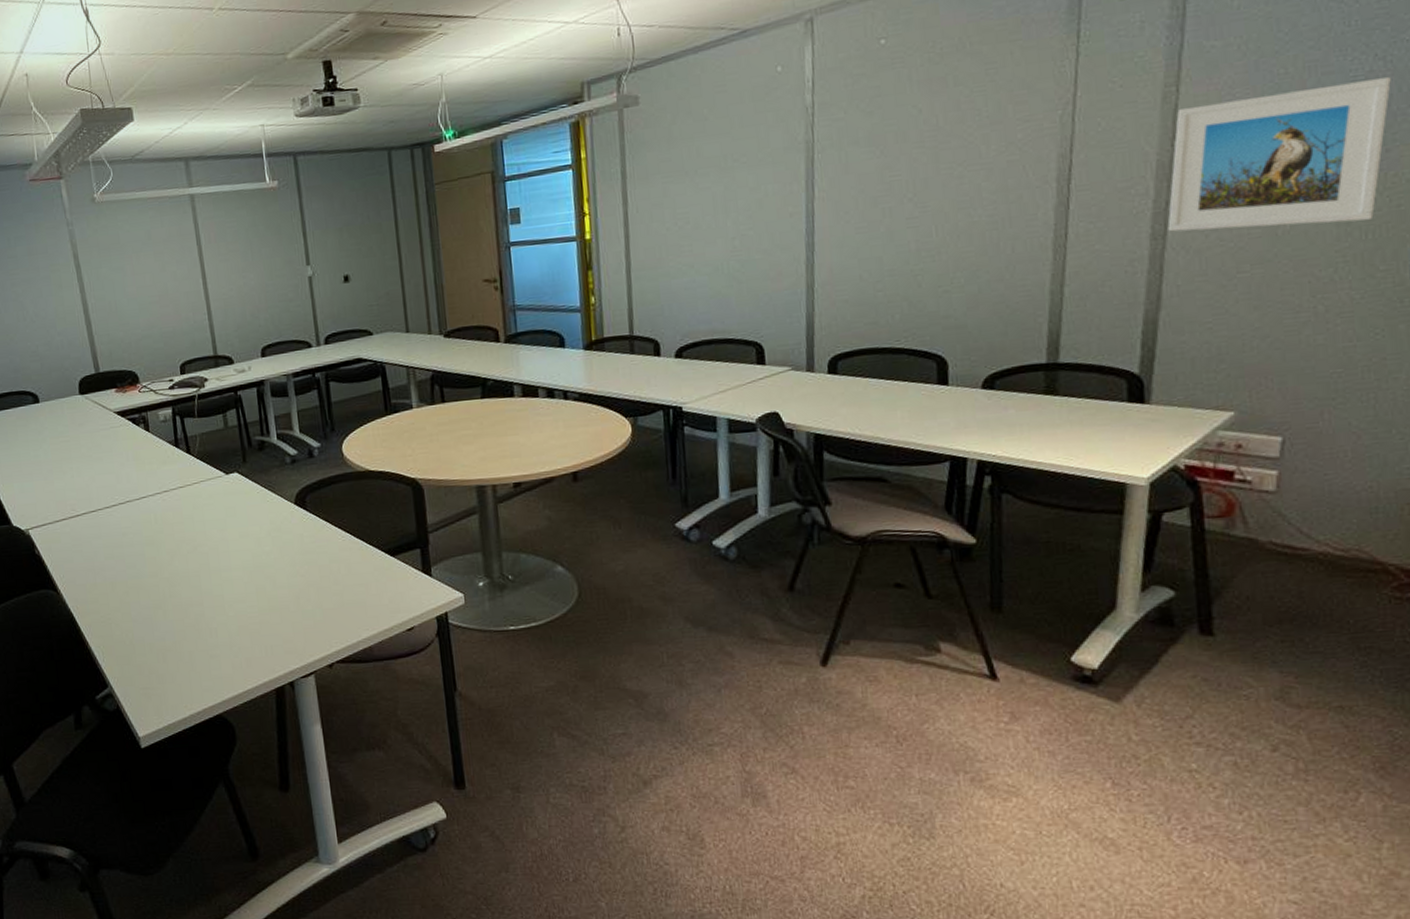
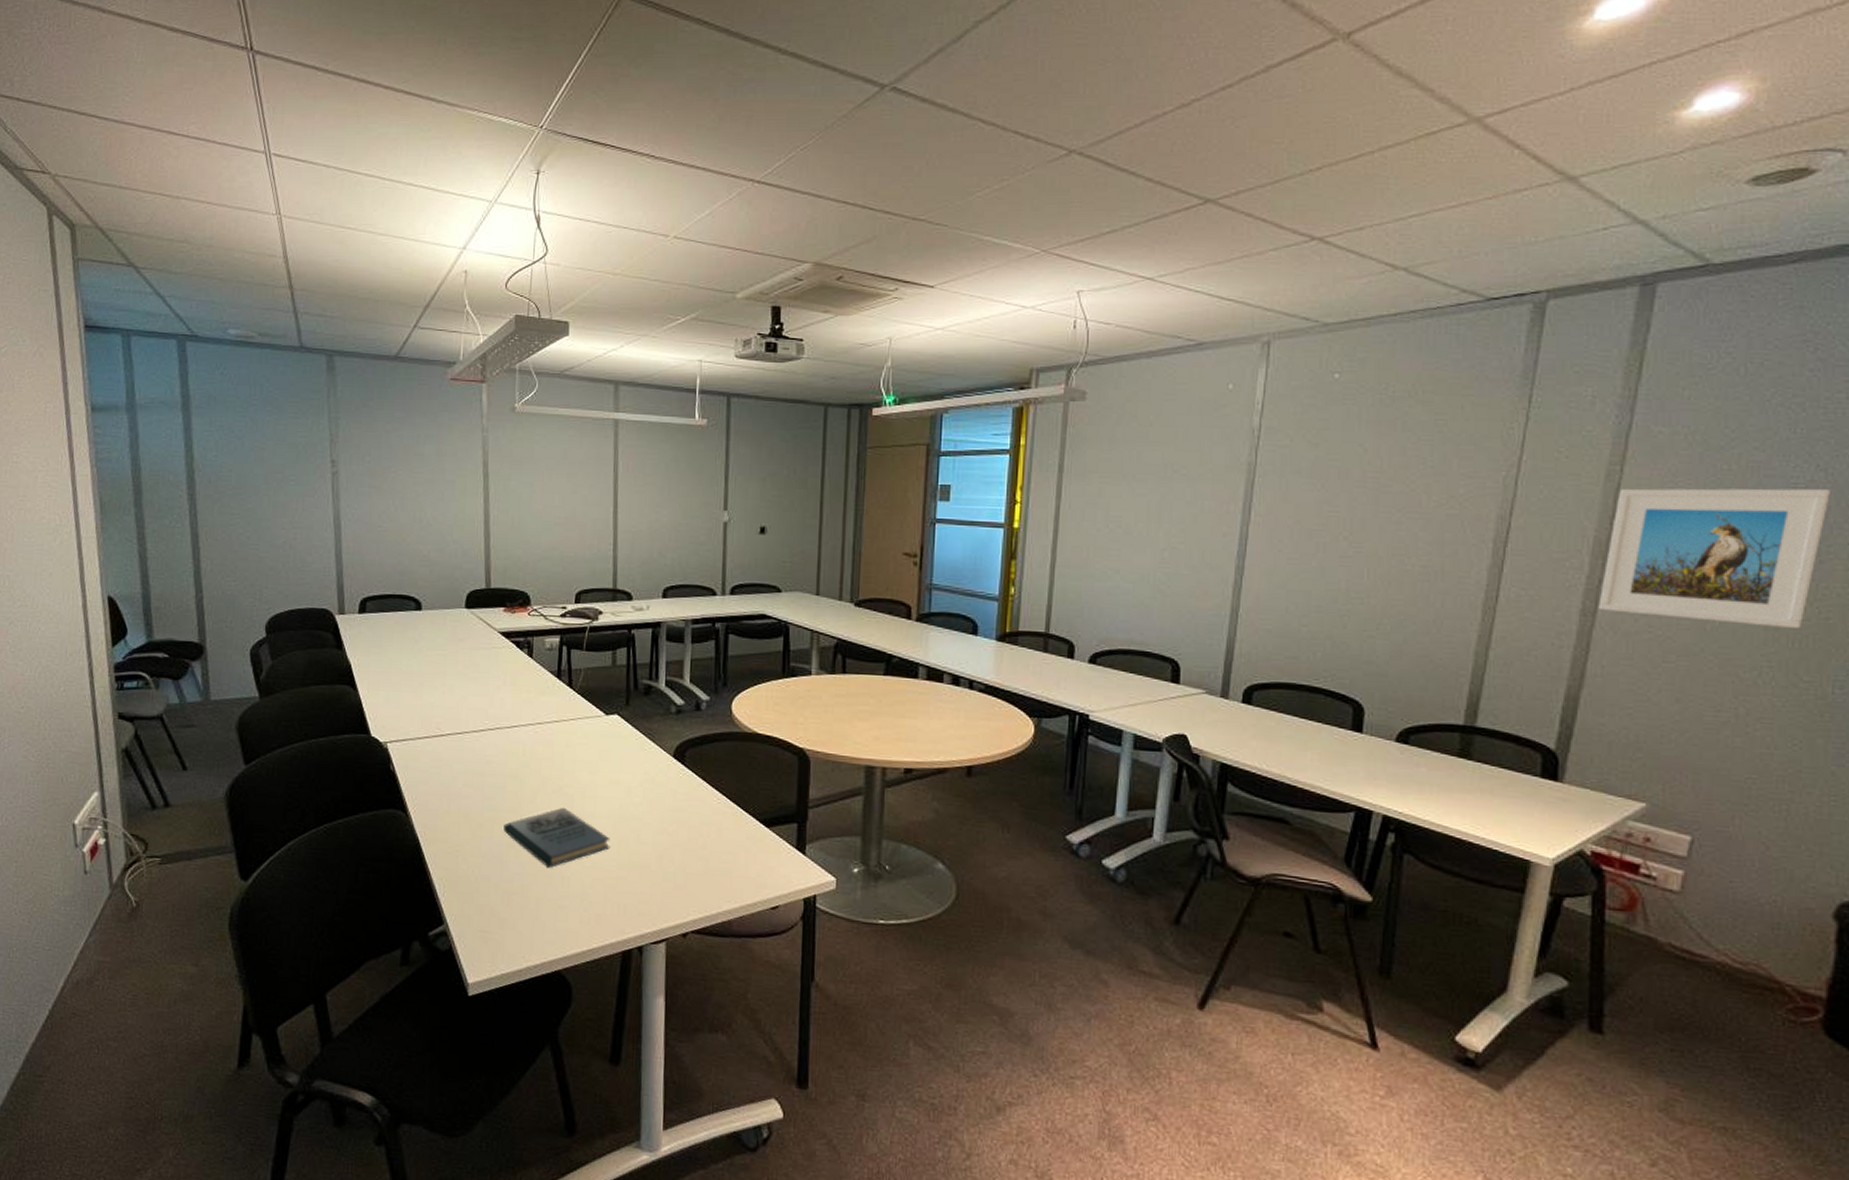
book: none [148,565,249,622] -> present [503,807,611,868]

